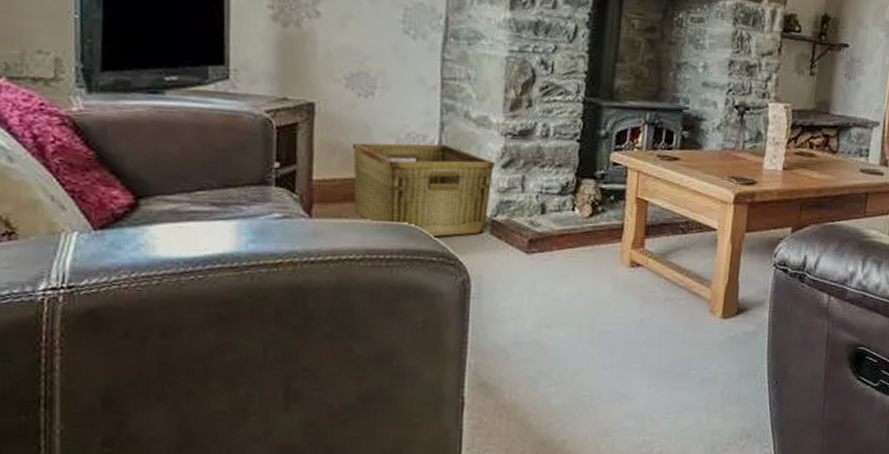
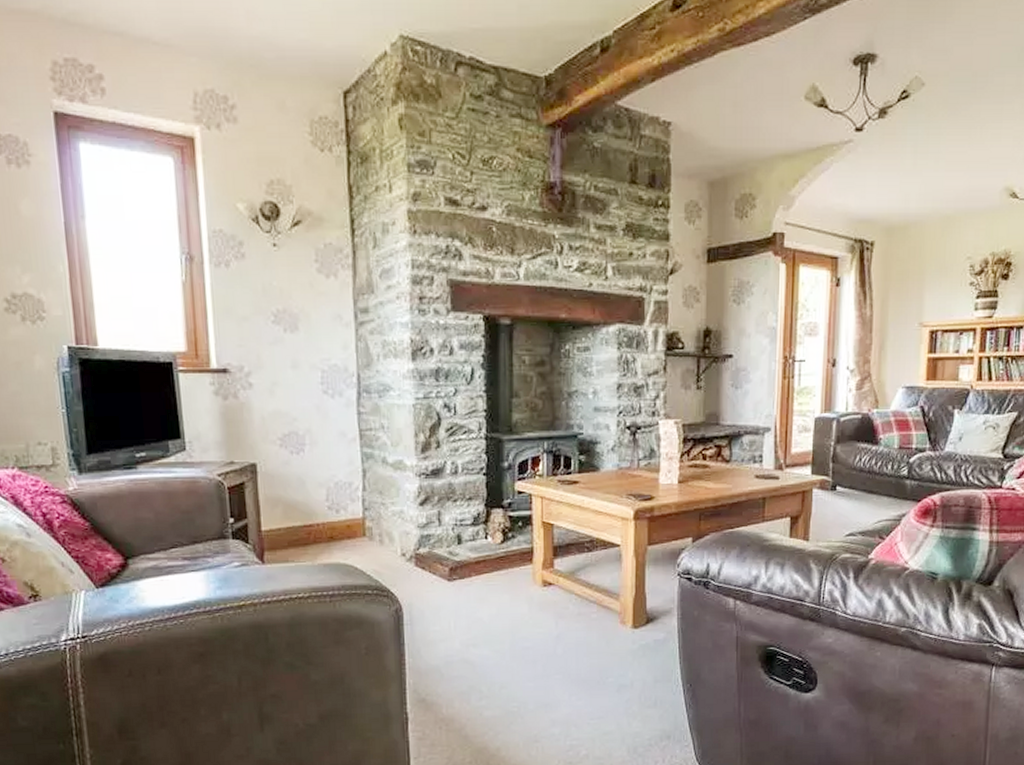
hamper: present [352,142,496,238] -> none [290,490,414,573]

